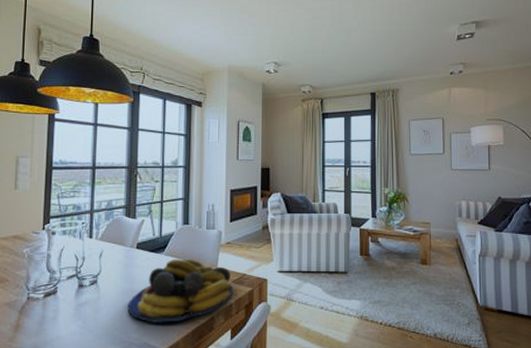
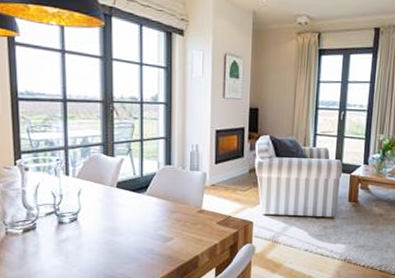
fruit bowl: present [127,259,233,323] -> none [110,199,218,260]

